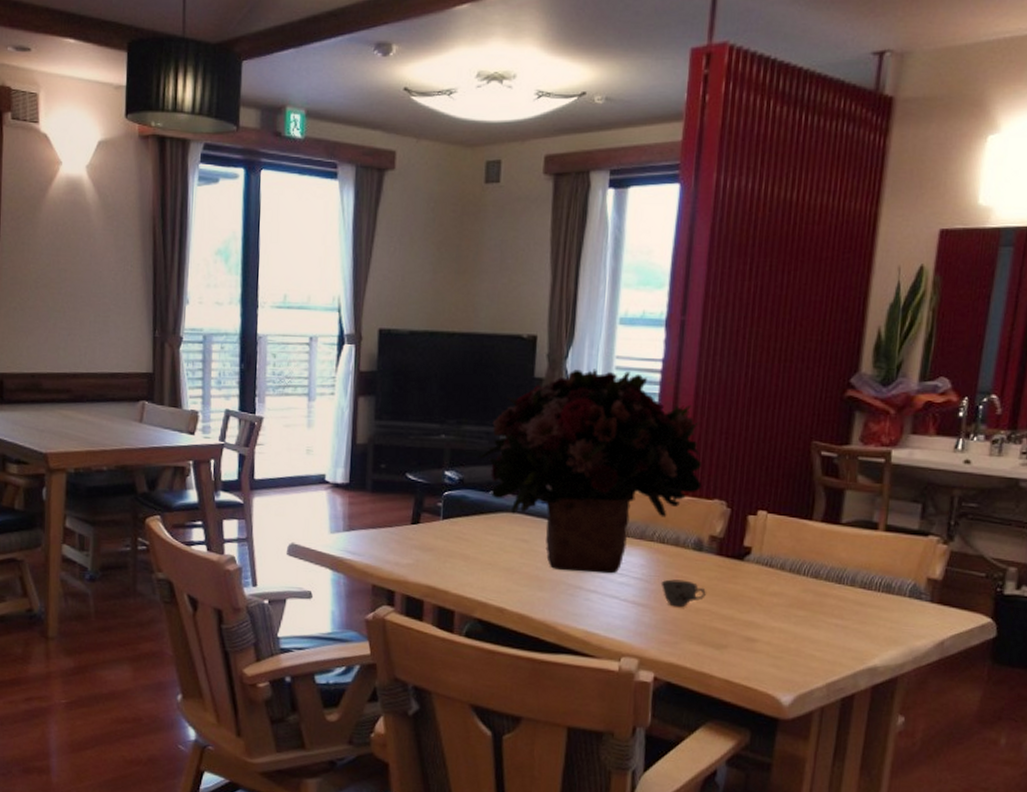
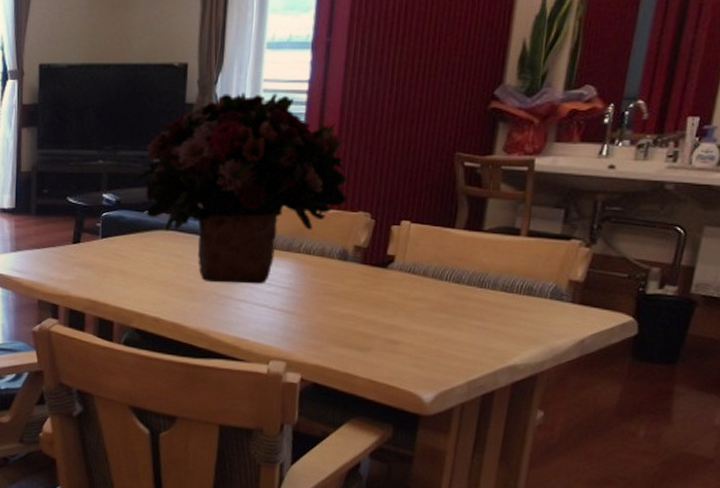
teacup: present [660,579,706,608] -> none [307,288,351,314]

